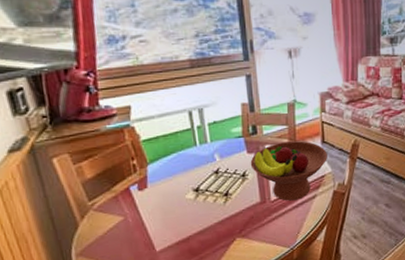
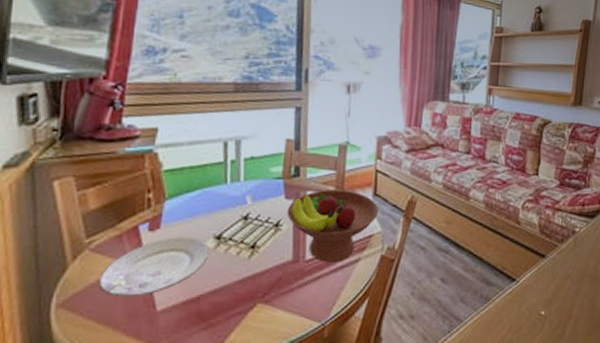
plate: none [105,192,191,244] -> present [98,237,209,298]

